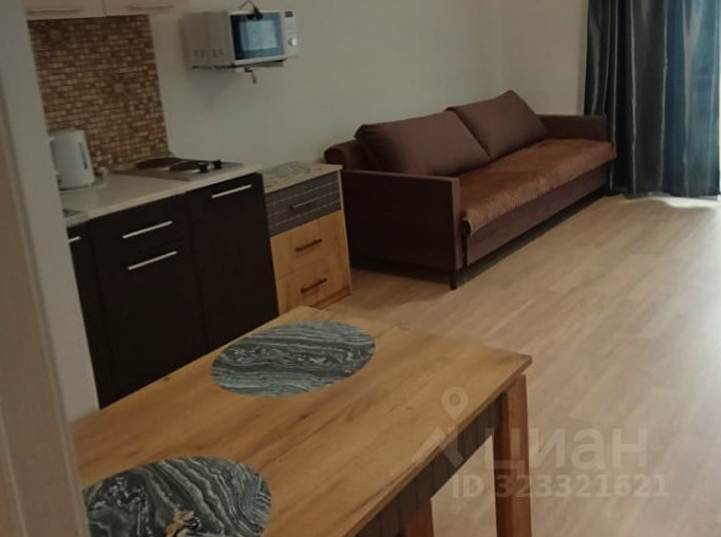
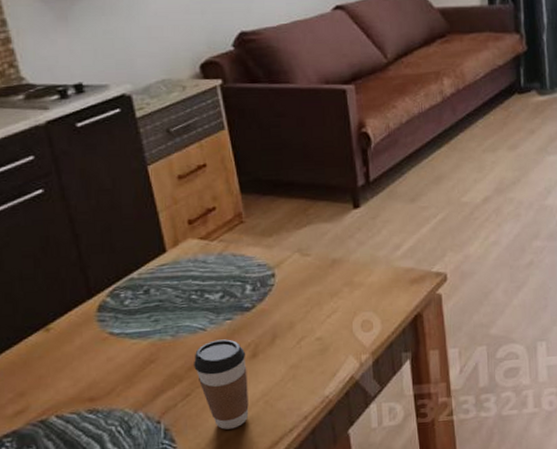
coffee cup: none [294,401,343,487] -> present [194,339,249,430]

